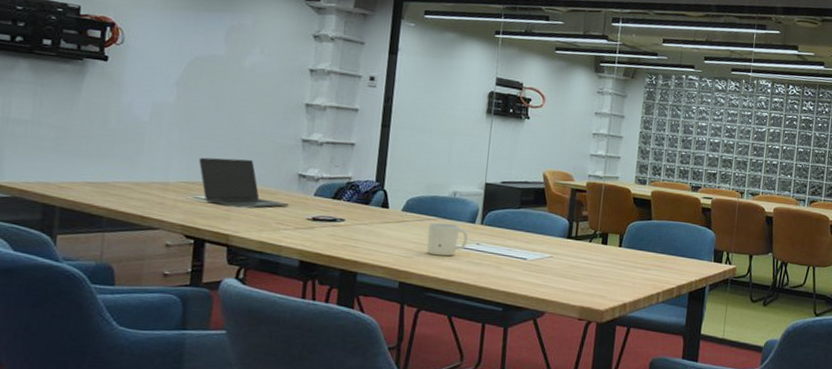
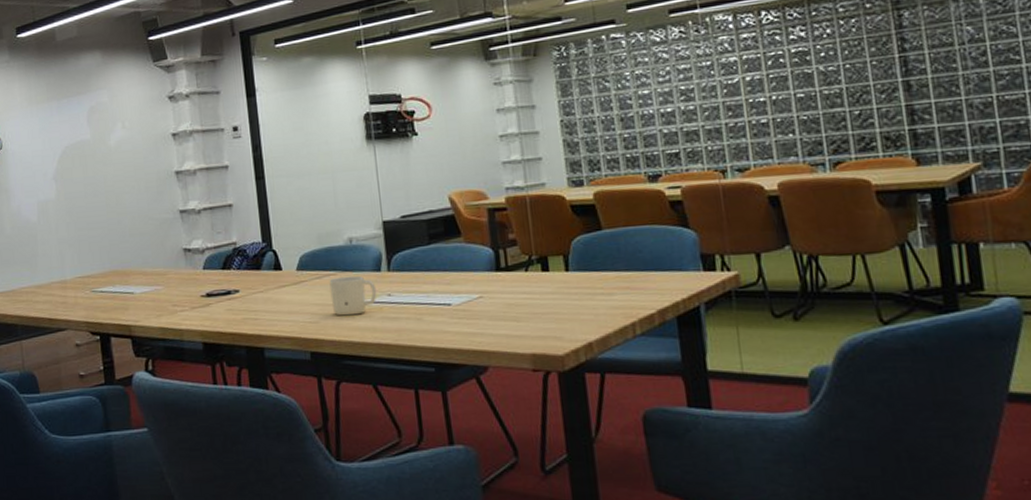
laptop: present [198,157,289,208] -> none [88,242,181,295]

